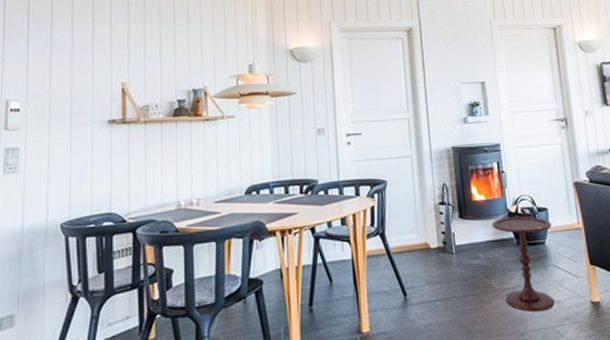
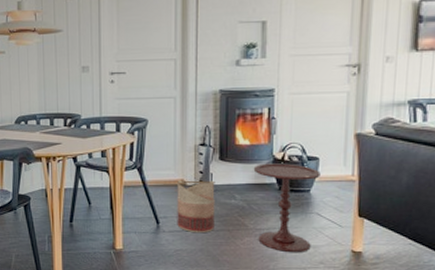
basket: none [421,241,462,302] -> present [177,180,215,234]

